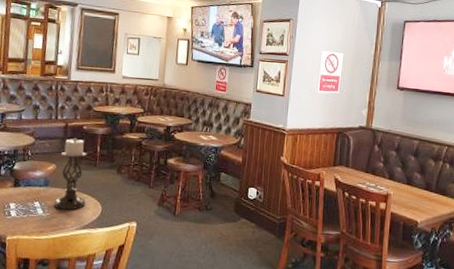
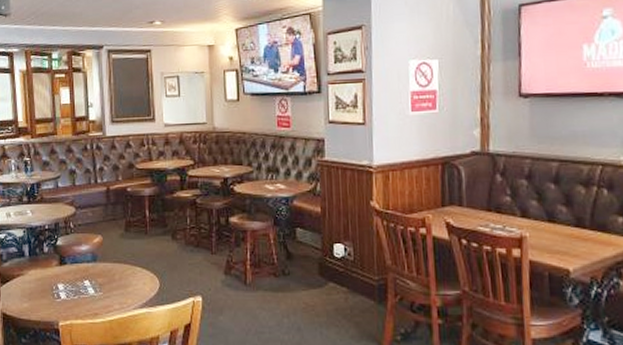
candle holder: present [54,138,87,210] -> none [105,203,141,287]

